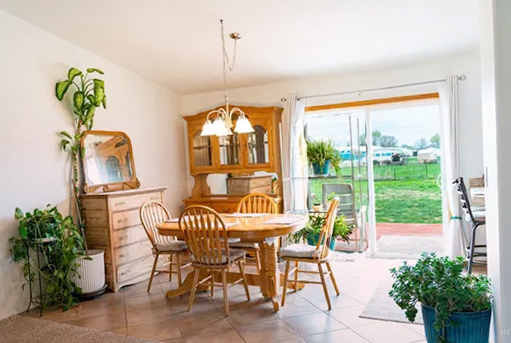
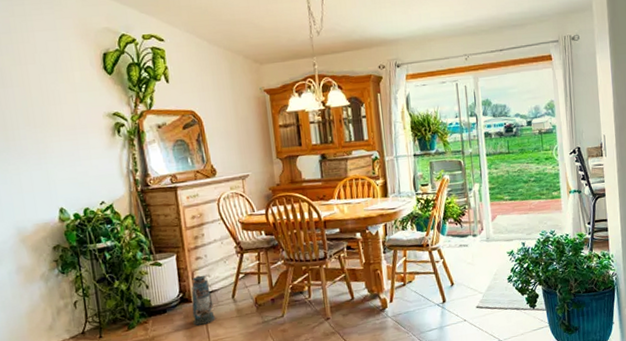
lantern: none [114,270,137,313] -> present [191,275,220,326]

